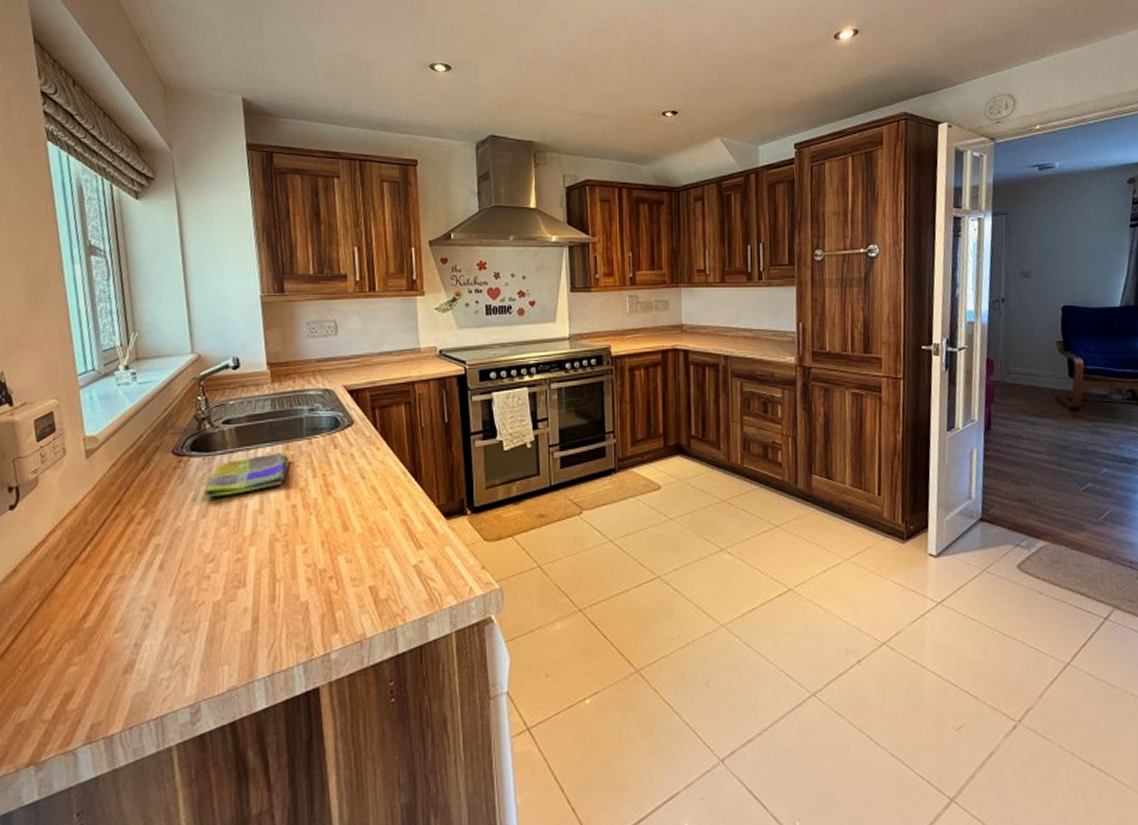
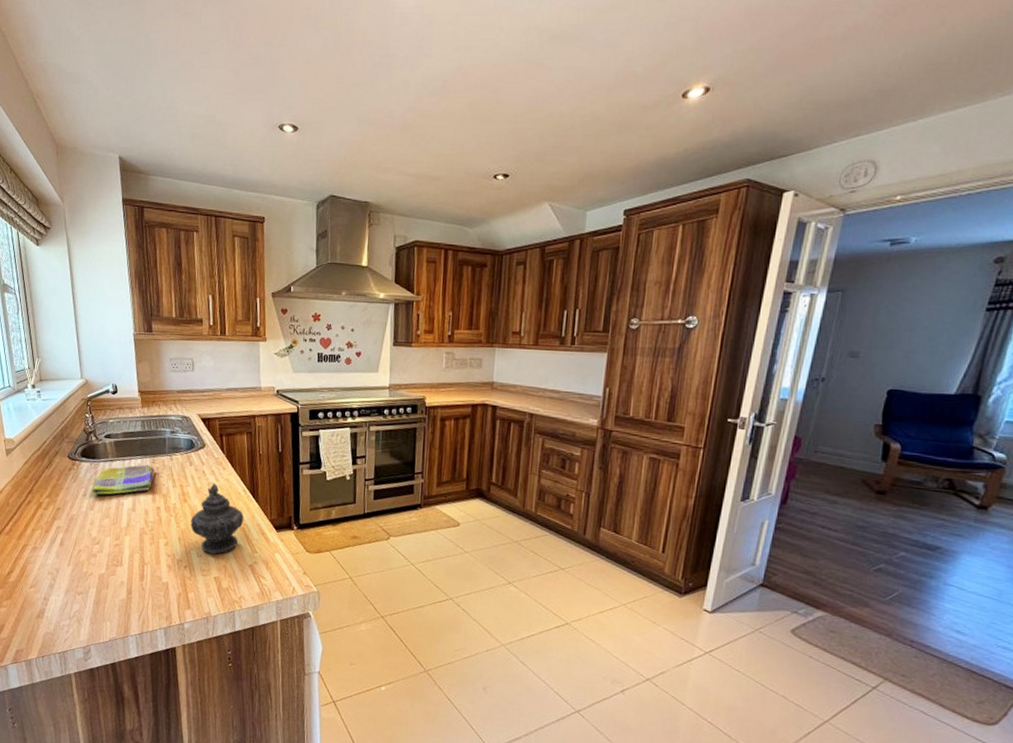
teapot: none [336,467,405,557] -> present [190,483,244,554]

